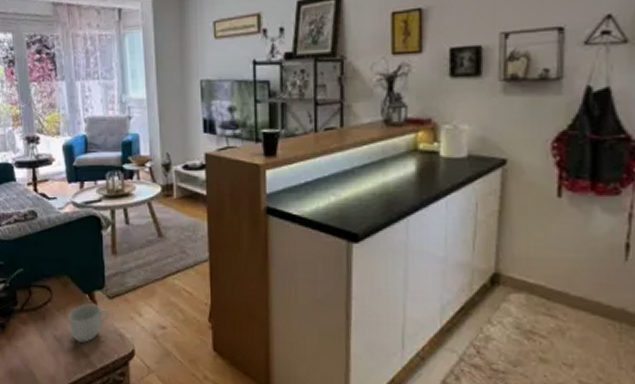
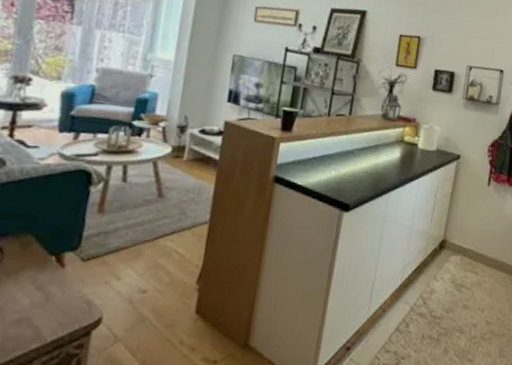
mug: present [67,304,110,344] -> none [17,267,80,314]

